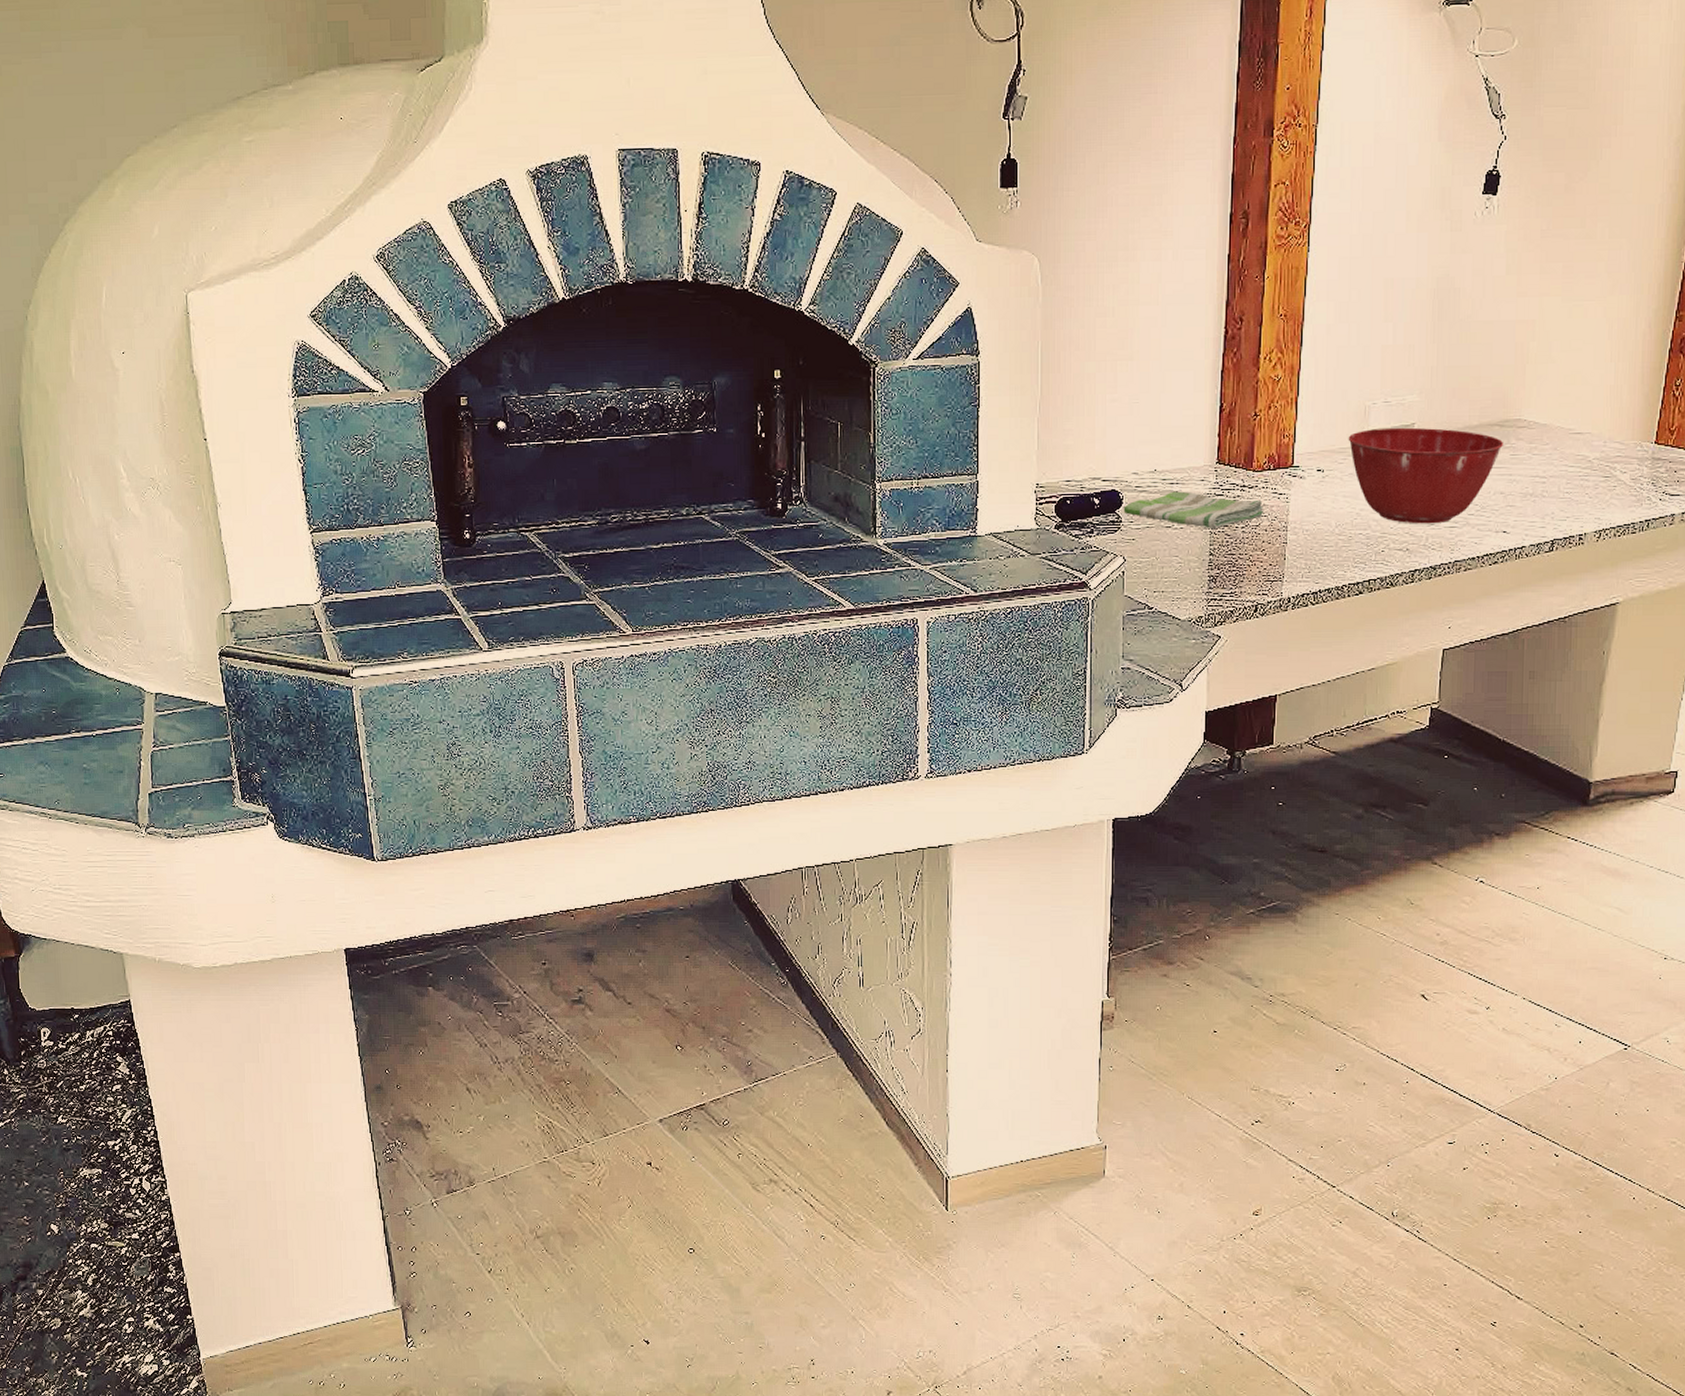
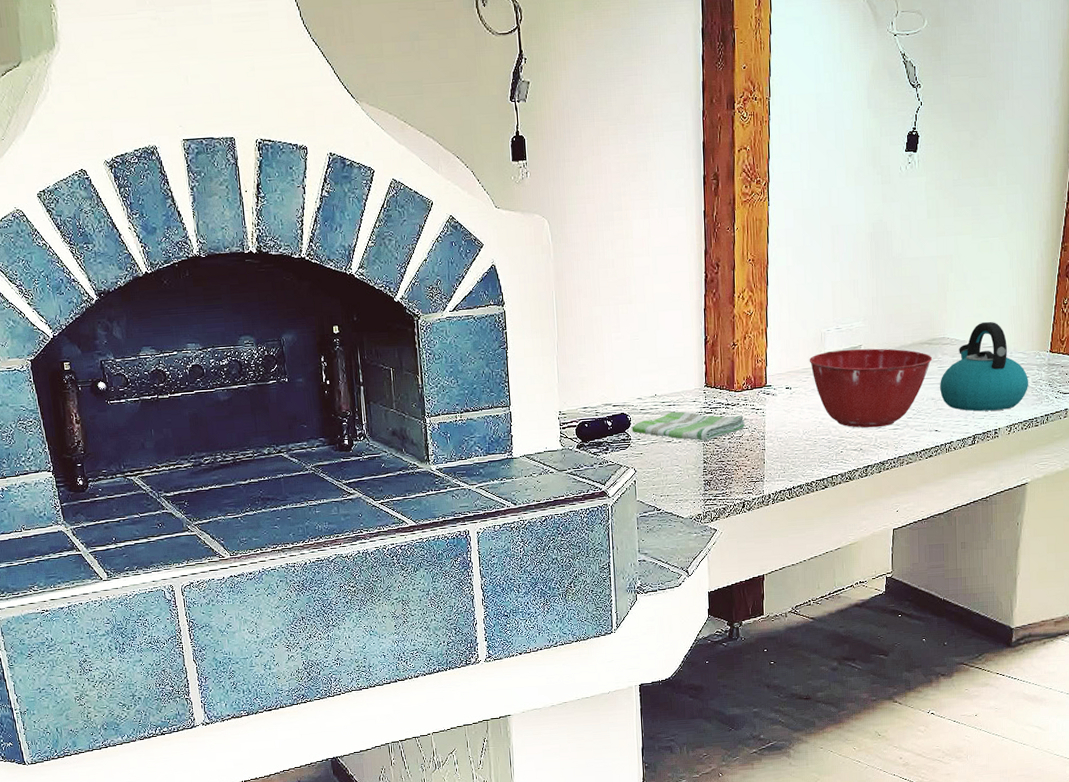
kettle: none [1512,402,1625,511] -> present [940,321,1028,412]

